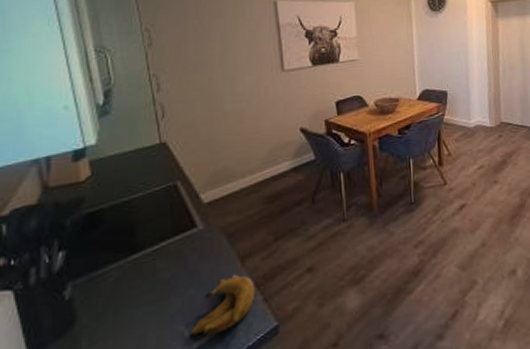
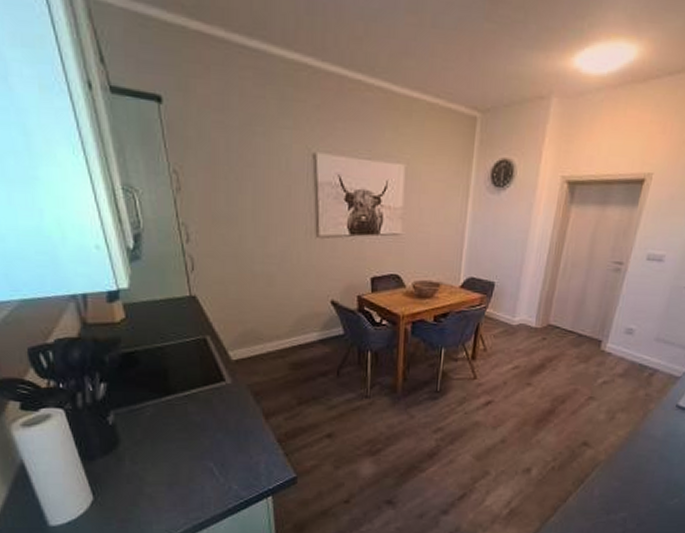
banana: present [192,274,256,336] -> none [219,428,277,474]

